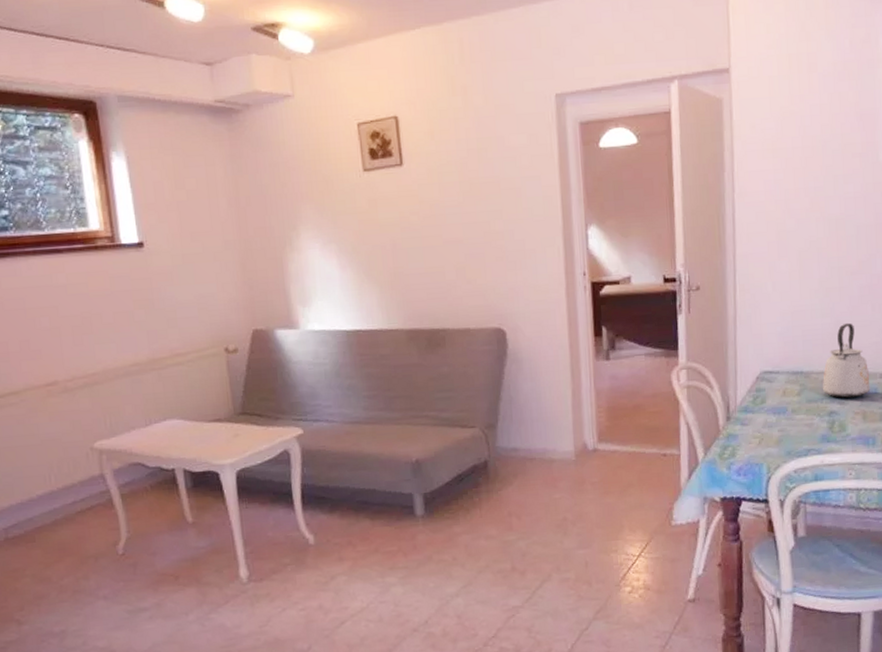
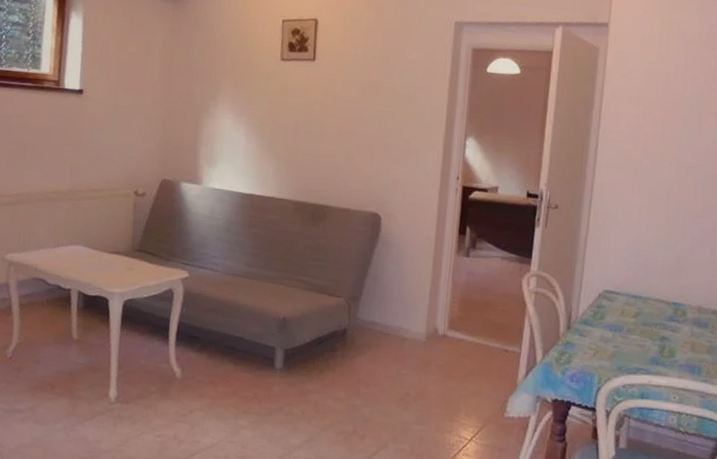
kettle: present [823,322,871,399] -> none [658,259,702,328]

